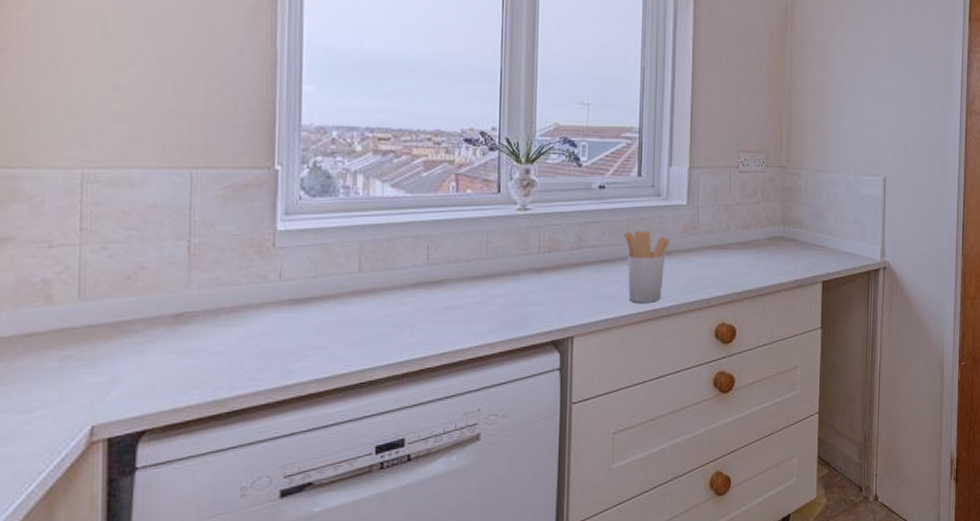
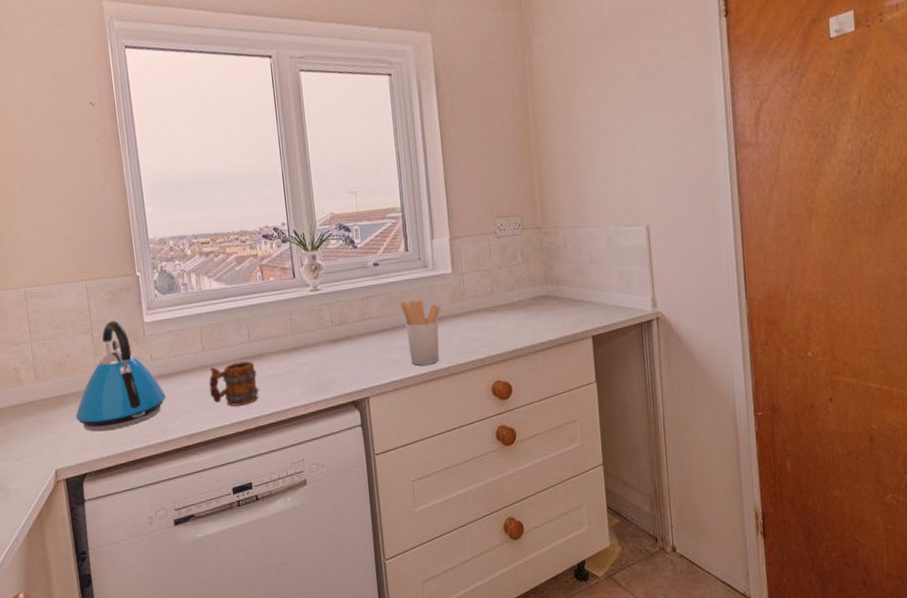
kettle: none [140,225,295,373] -> present [75,321,166,432]
mug: none [362,288,432,344] -> present [209,361,259,407]

